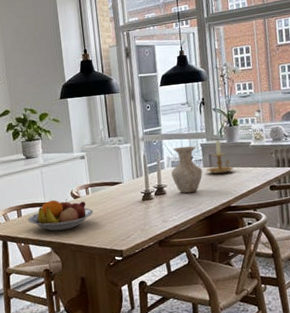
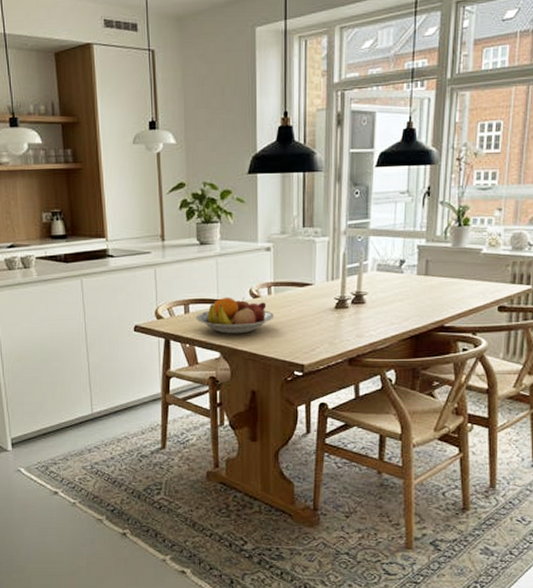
vase: present [171,146,203,194] -> none [375,246,415,305]
candle holder: present [206,139,235,175] -> none [419,241,456,286]

